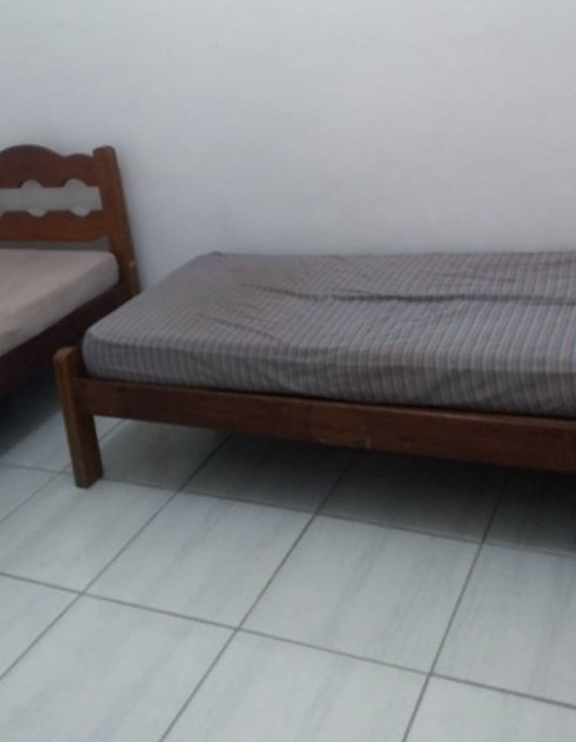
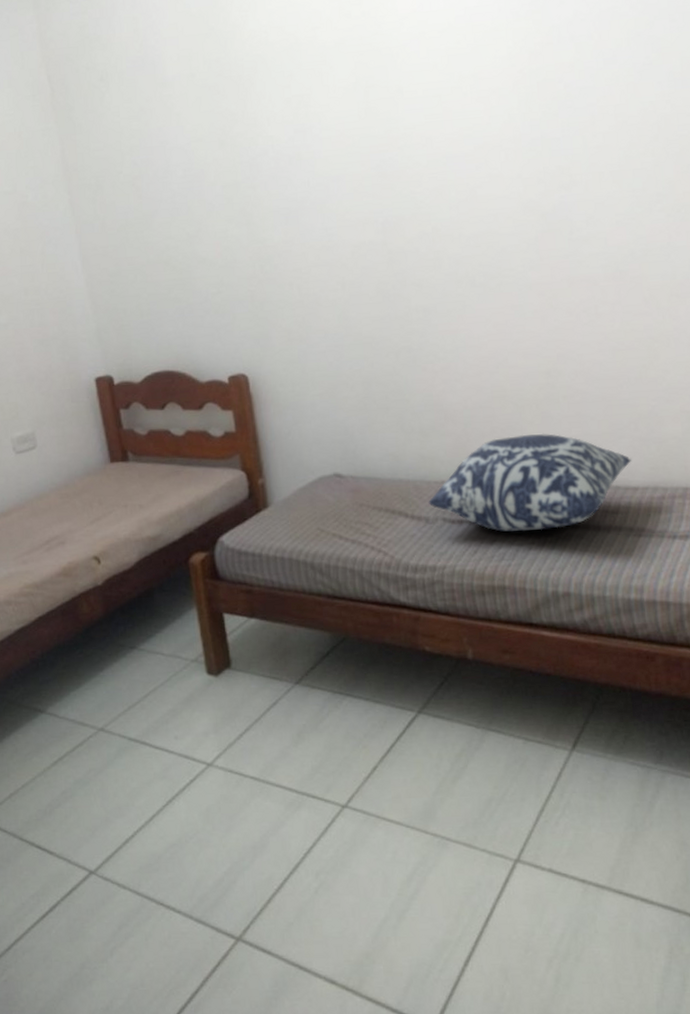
cushion: none [316,199,525,308] -> present [428,433,631,533]

